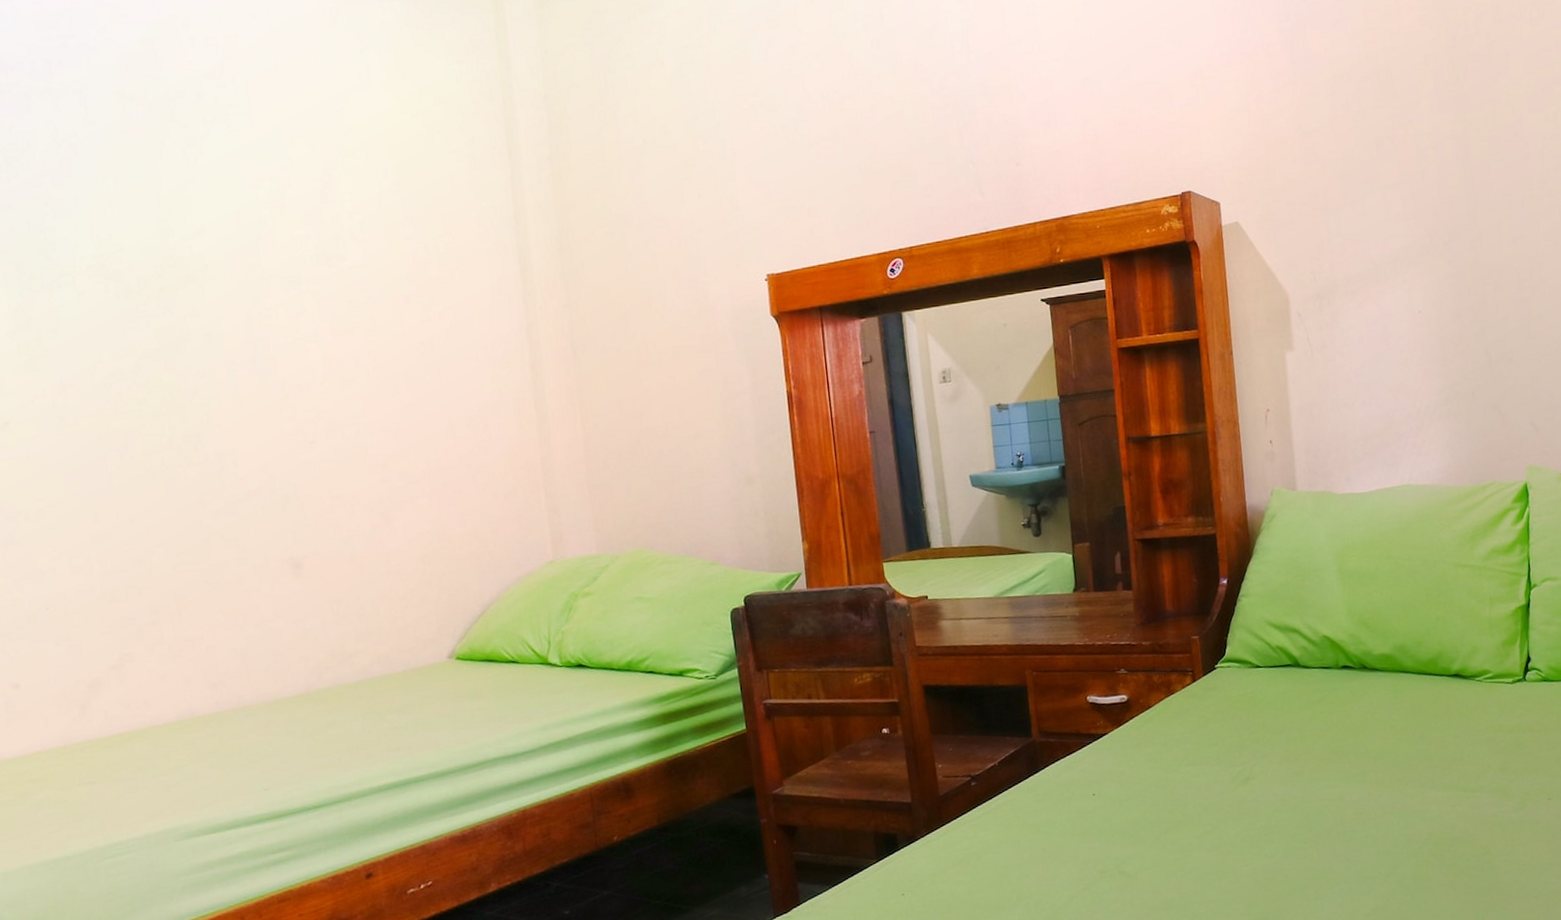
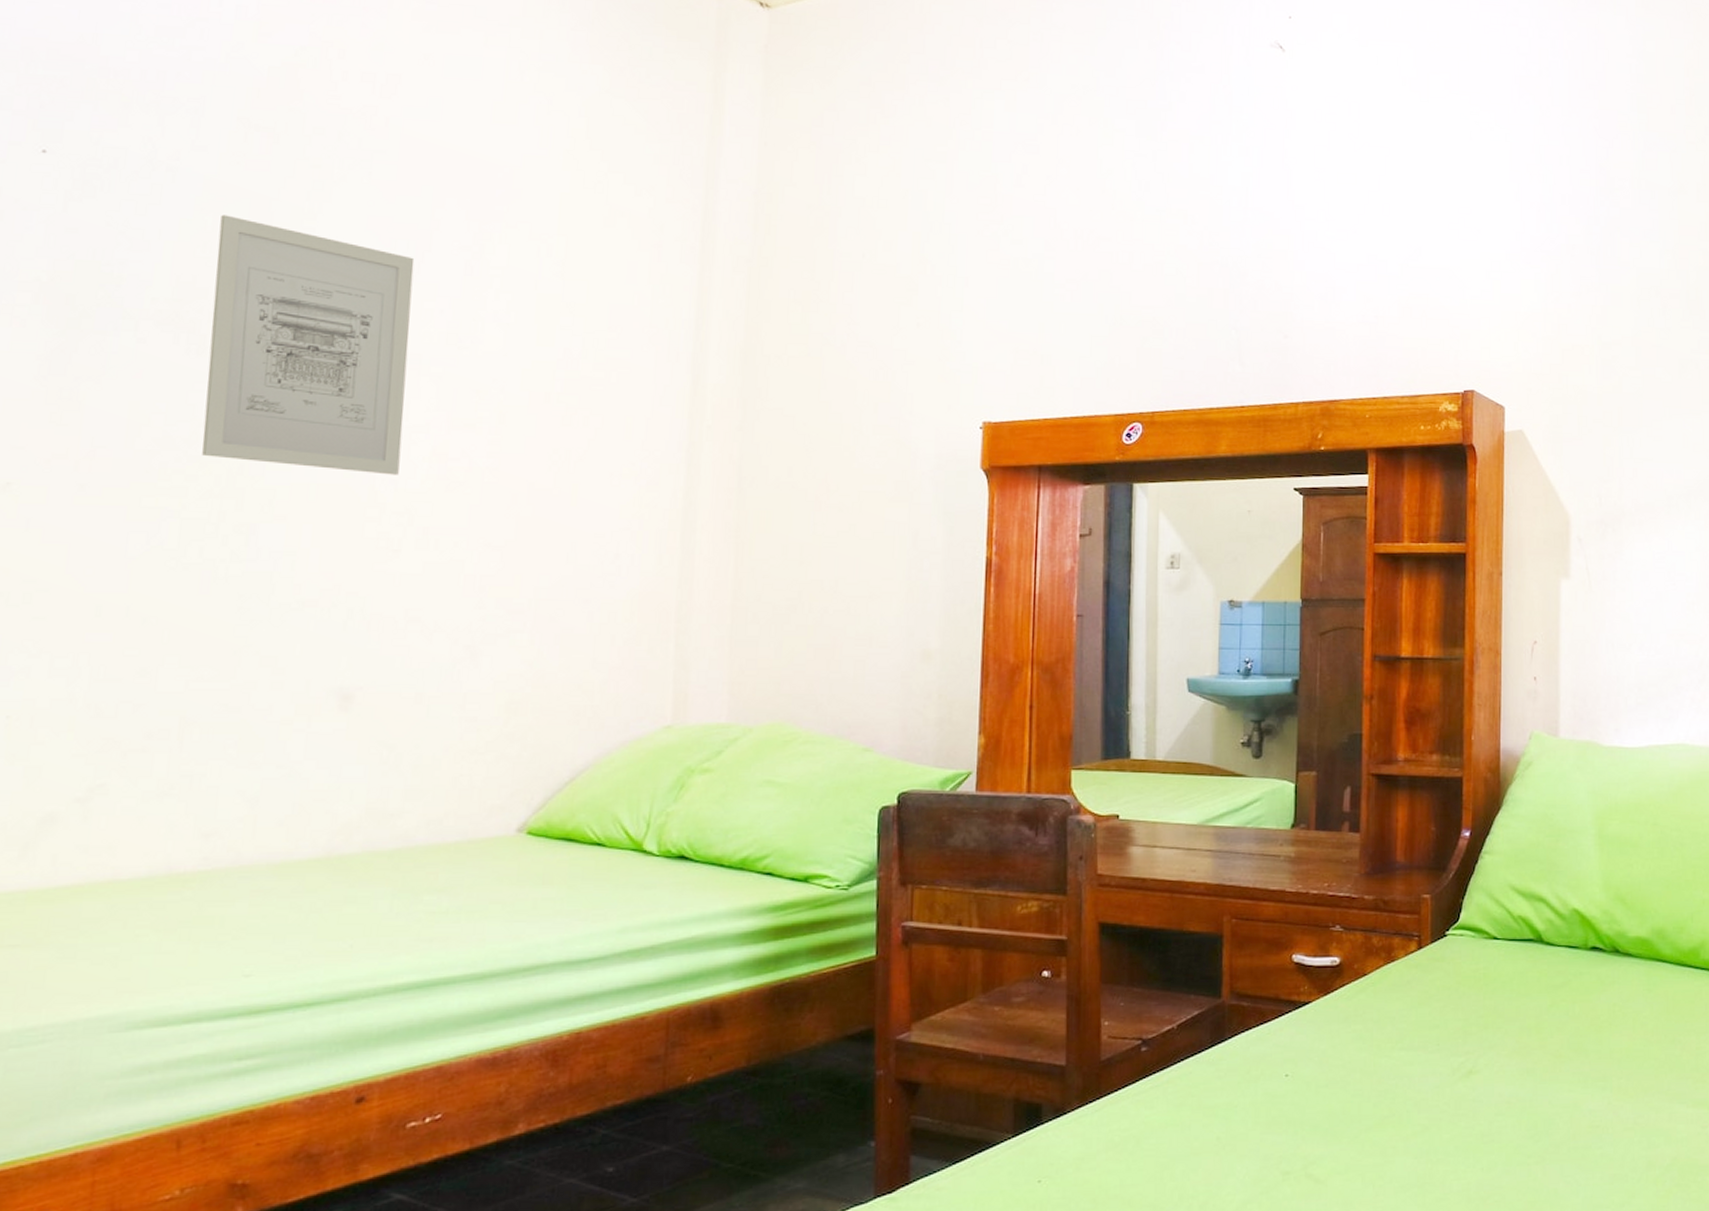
wall art: none [119,177,302,383] -> present [202,214,415,475]

